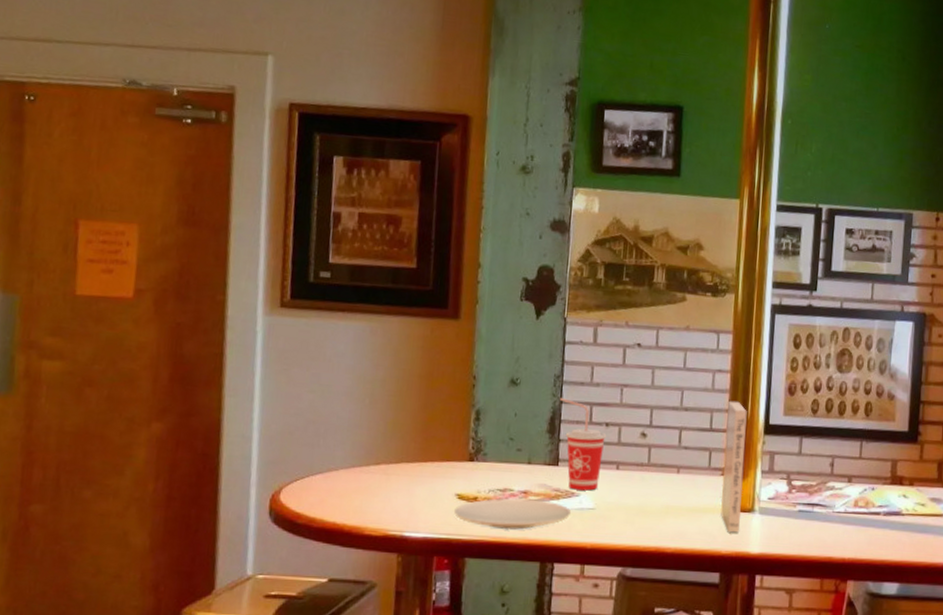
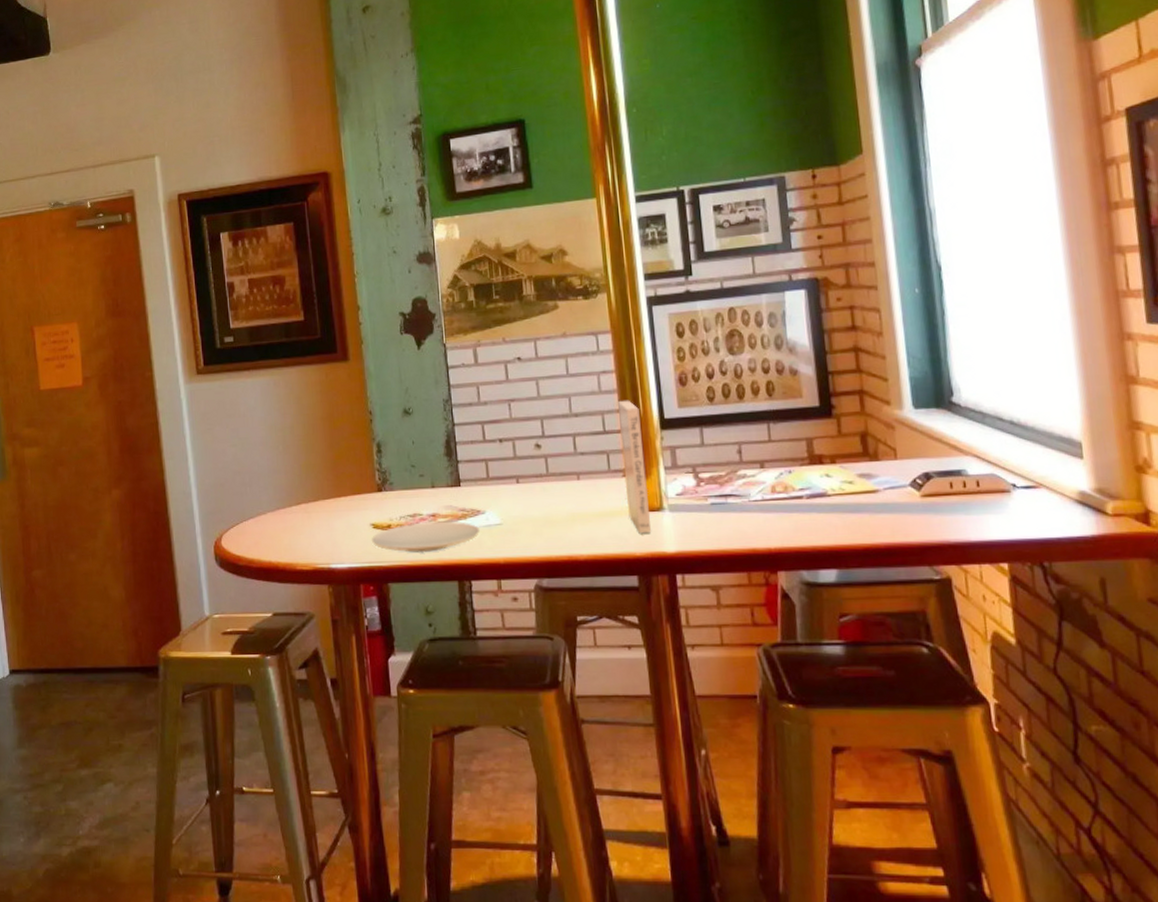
beverage cup: present [560,397,607,491] -> none [452,420,502,508]

